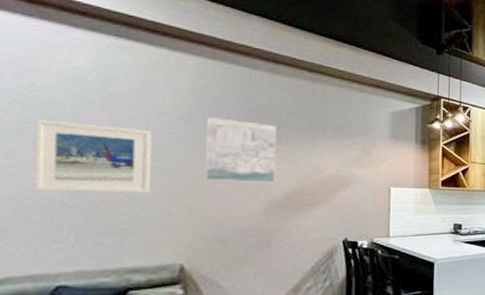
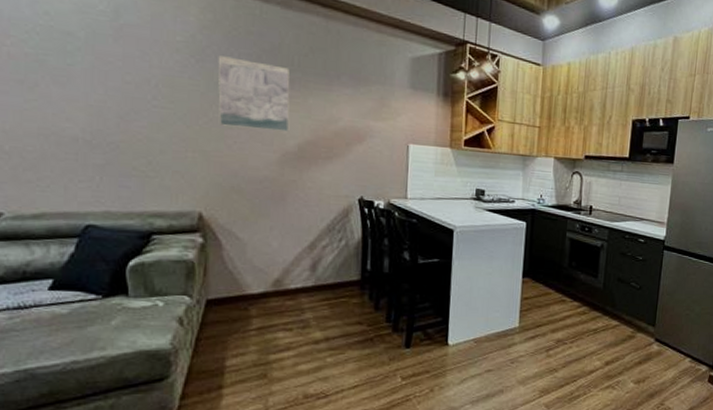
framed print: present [32,118,152,194] -> none [53,50,167,136]

